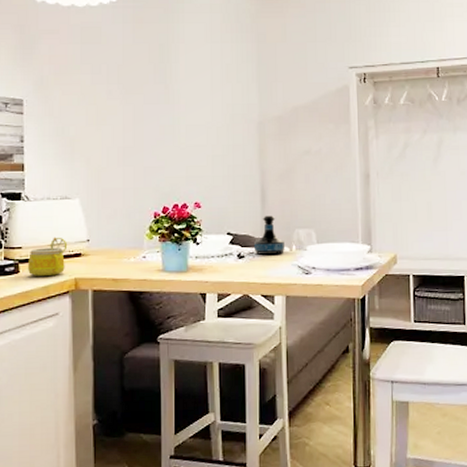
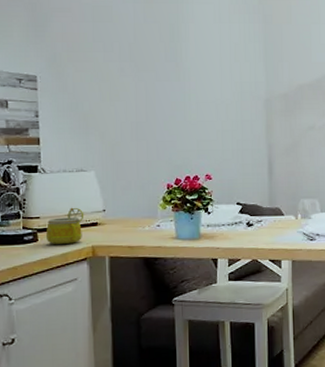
tequila bottle: present [254,215,284,255] -> none [262,186,291,223]

